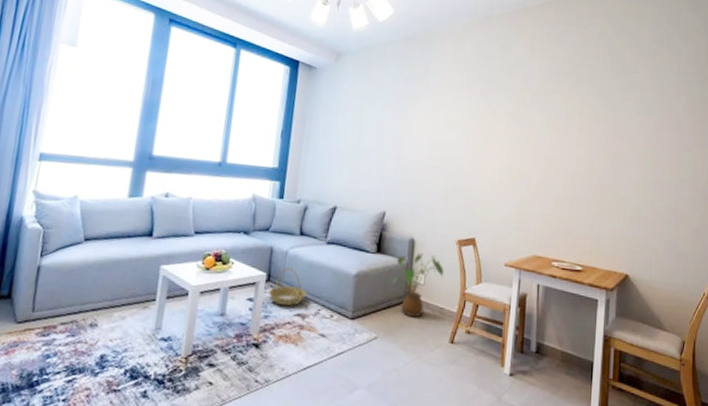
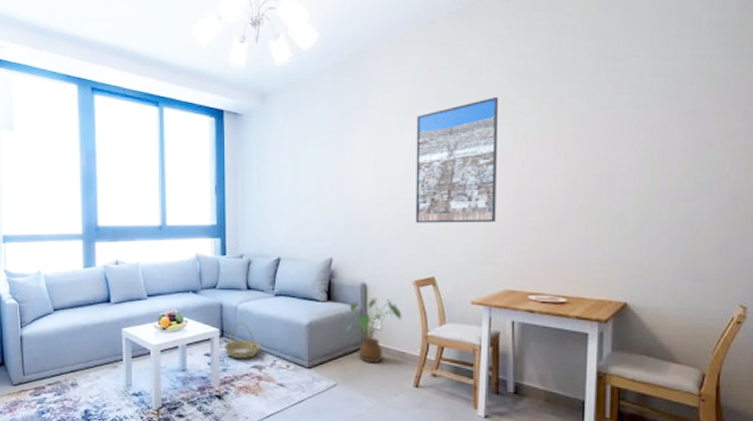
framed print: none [462,87,537,194] -> present [415,96,499,223]

